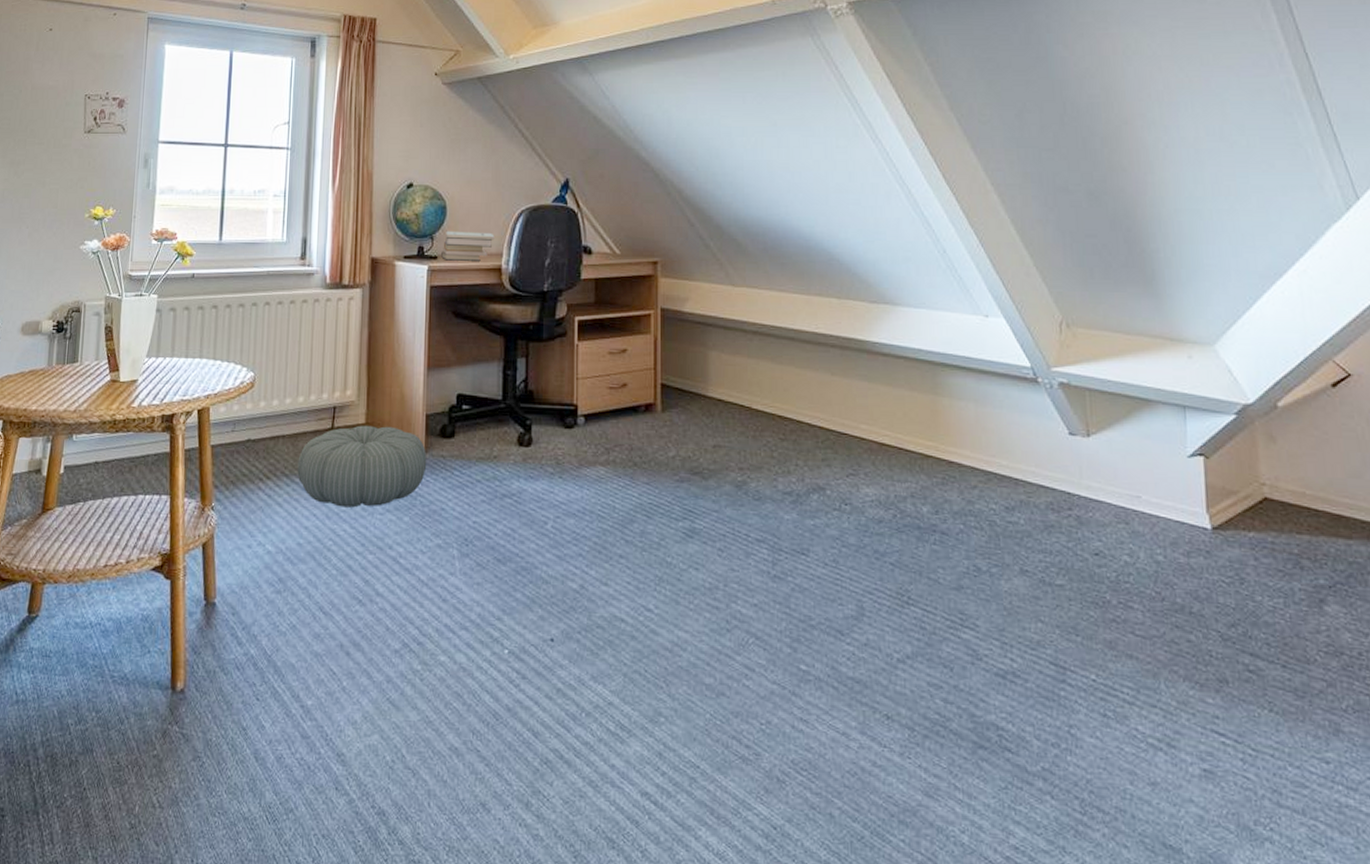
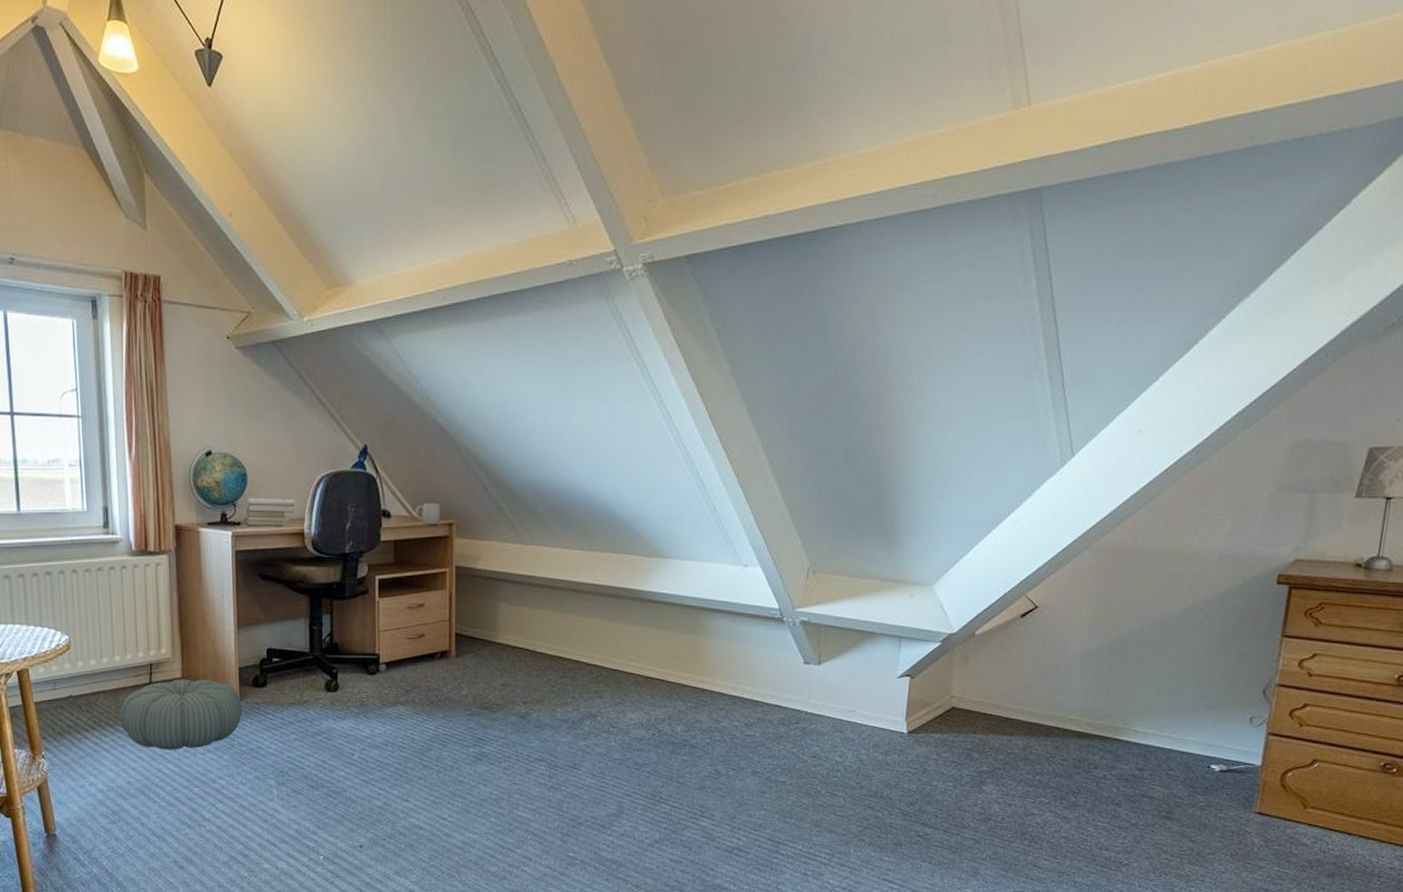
mug: none [618,238,645,263] -> present [416,502,441,525]

